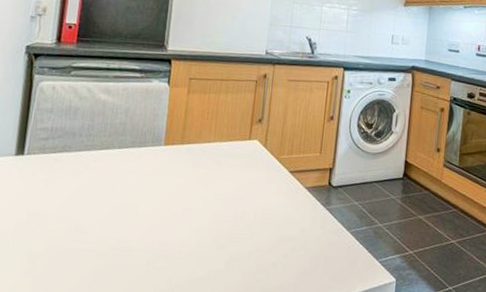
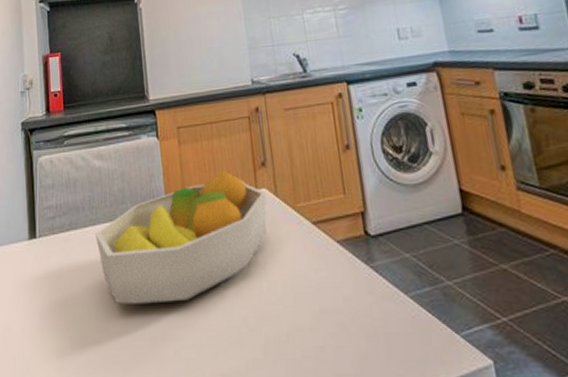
fruit bowl: none [88,120,257,223] -> present [95,170,267,304]

